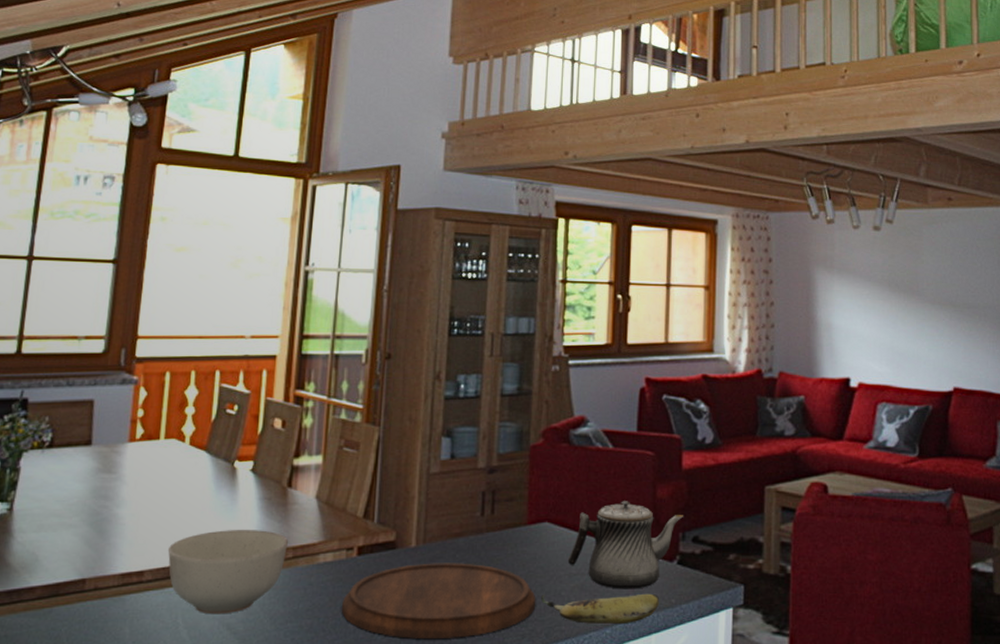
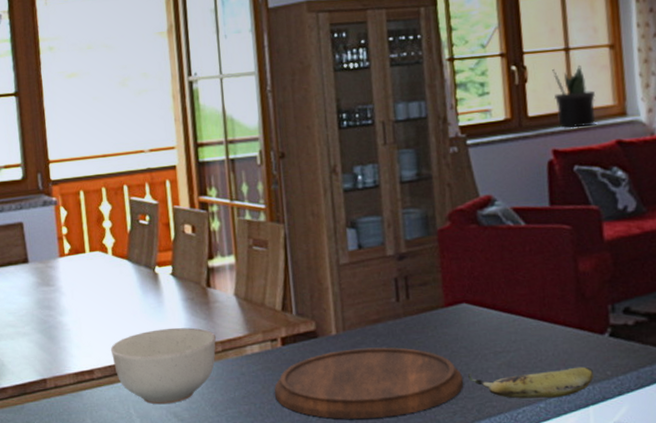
teapot: present [567,501,683,589] -> none [490,277,610,365]
planter: none [651,302,688,358] -> present [552,65,595,128]

